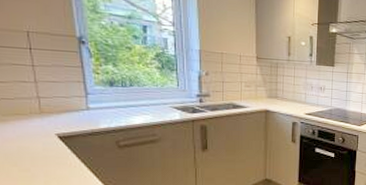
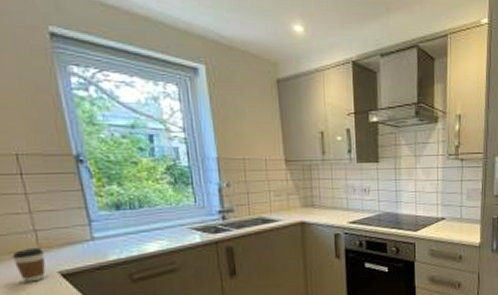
coffee cup: none [17,112,46,141] -> present [12,247,46,283]

